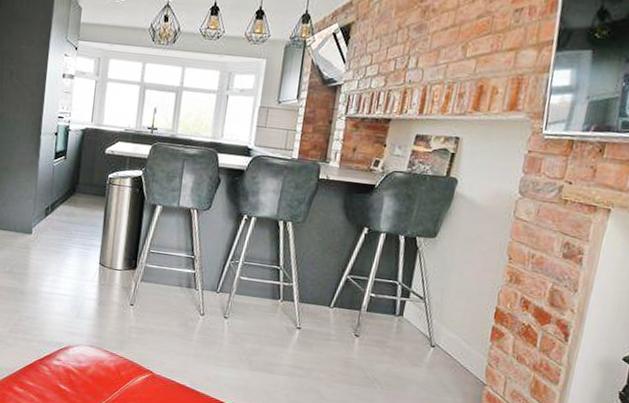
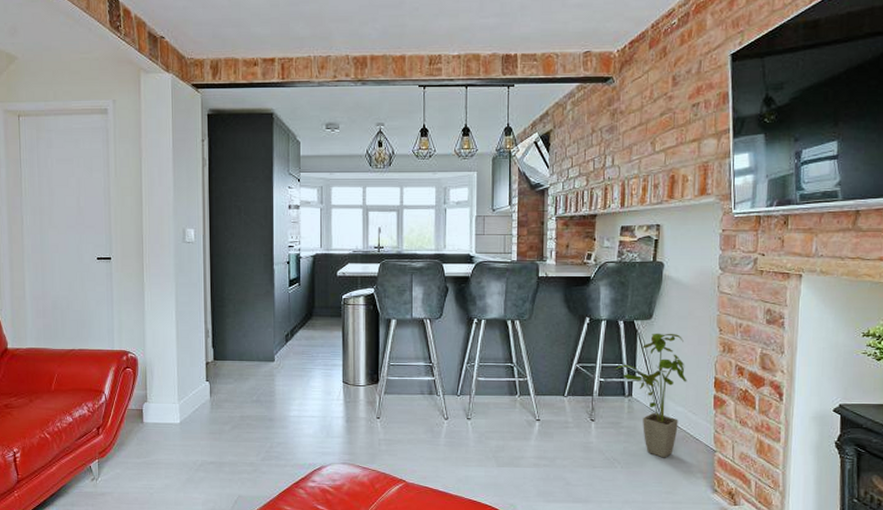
house plant: none [387,253,468,385] -> present [614,333,687,458]

